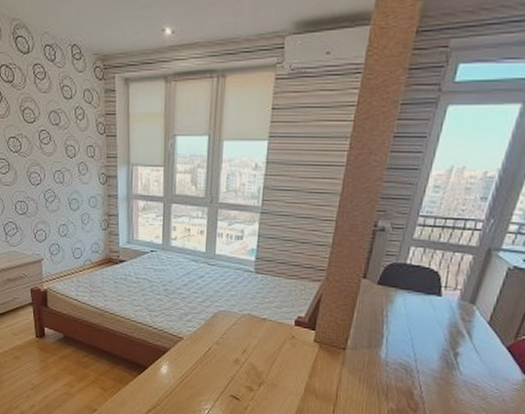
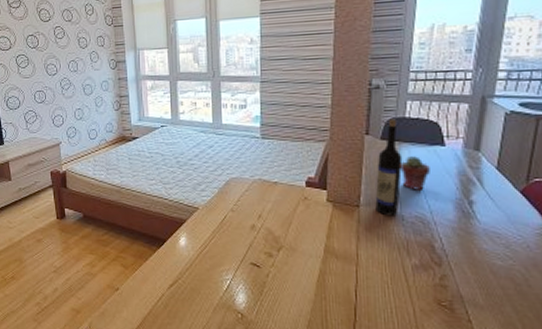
wine bottle: none [361,264,398,362] -> present [375,119,403,216]
potted succulent: none [392,304,422,338] -> present [400,156,430,190]

